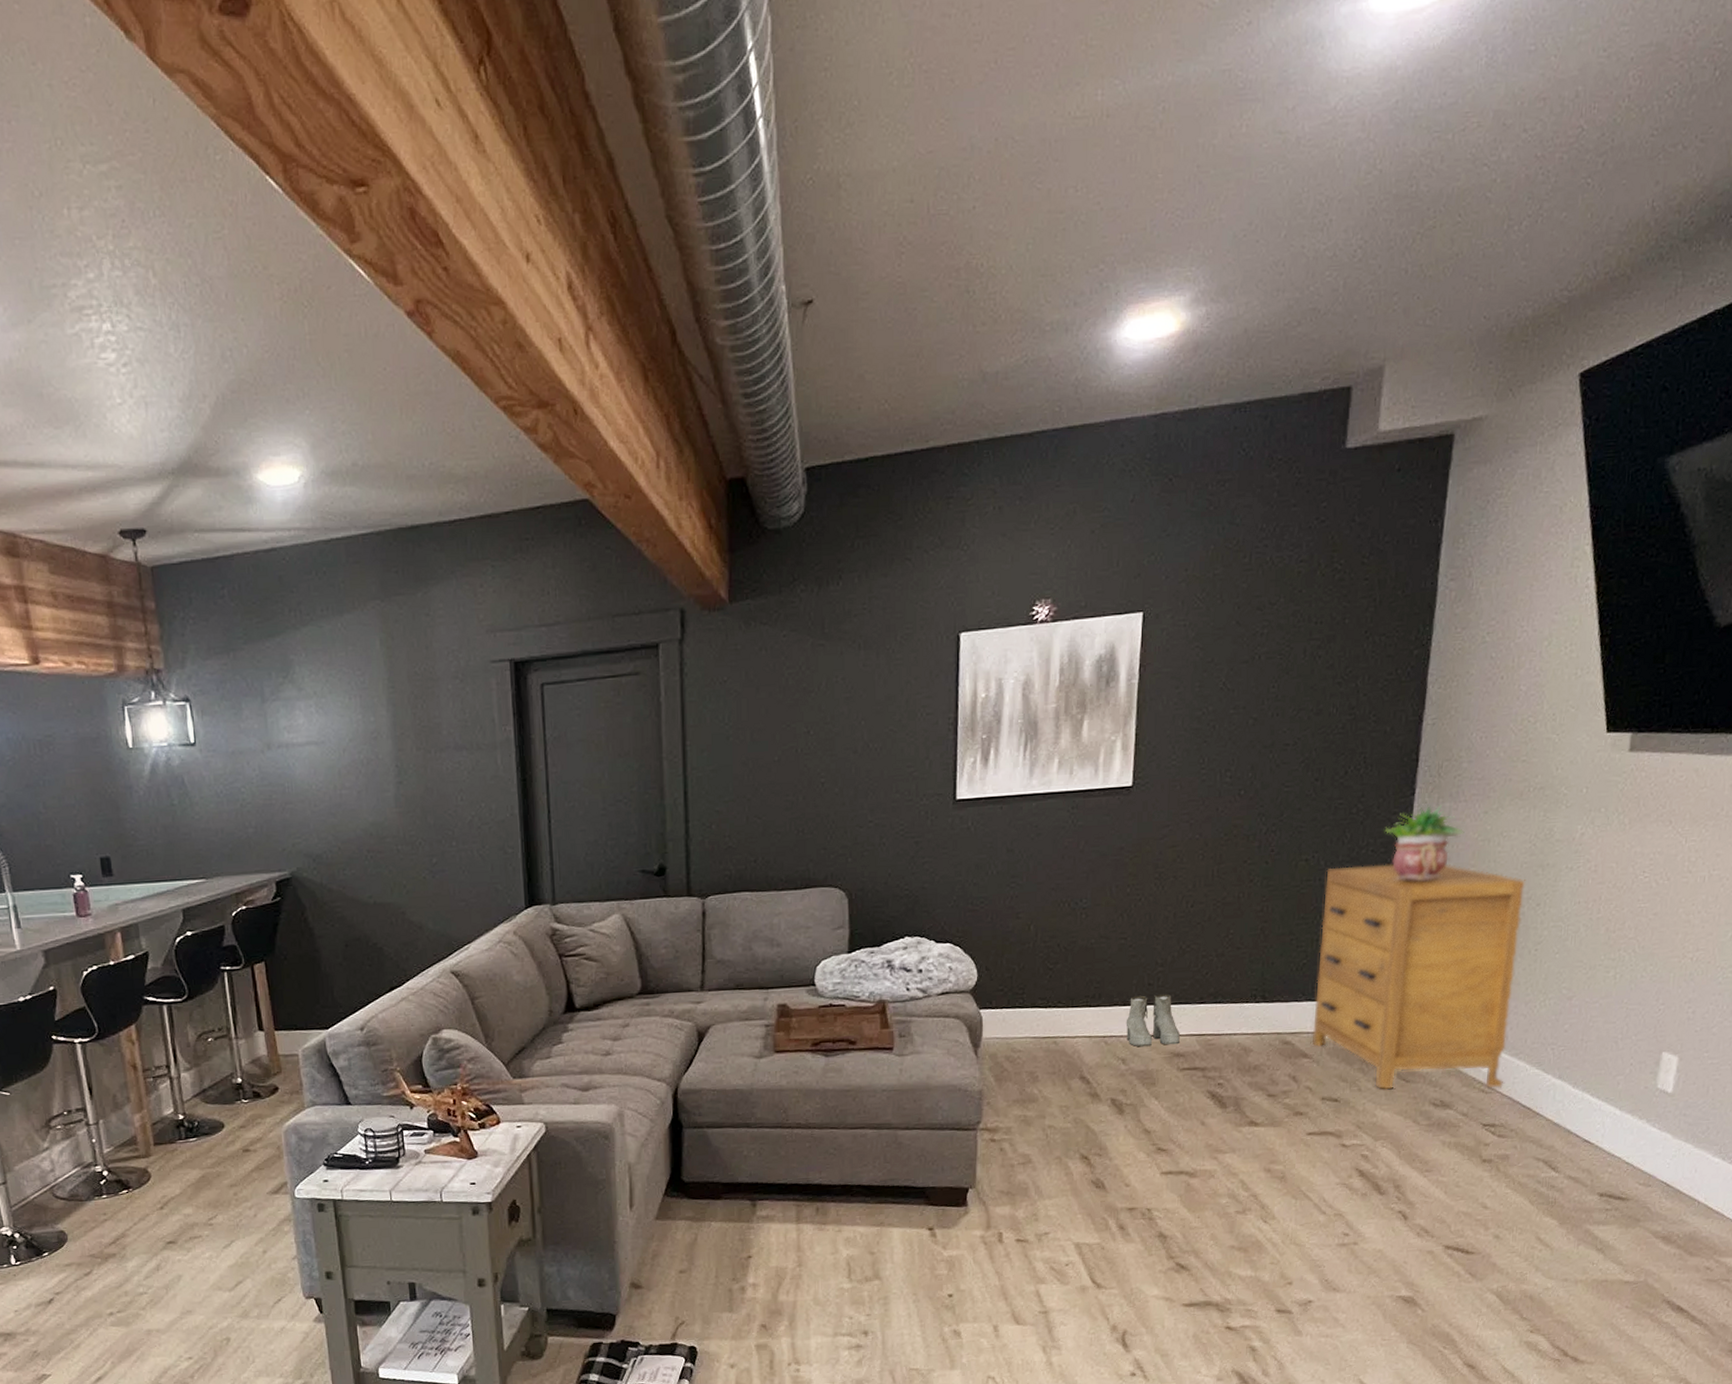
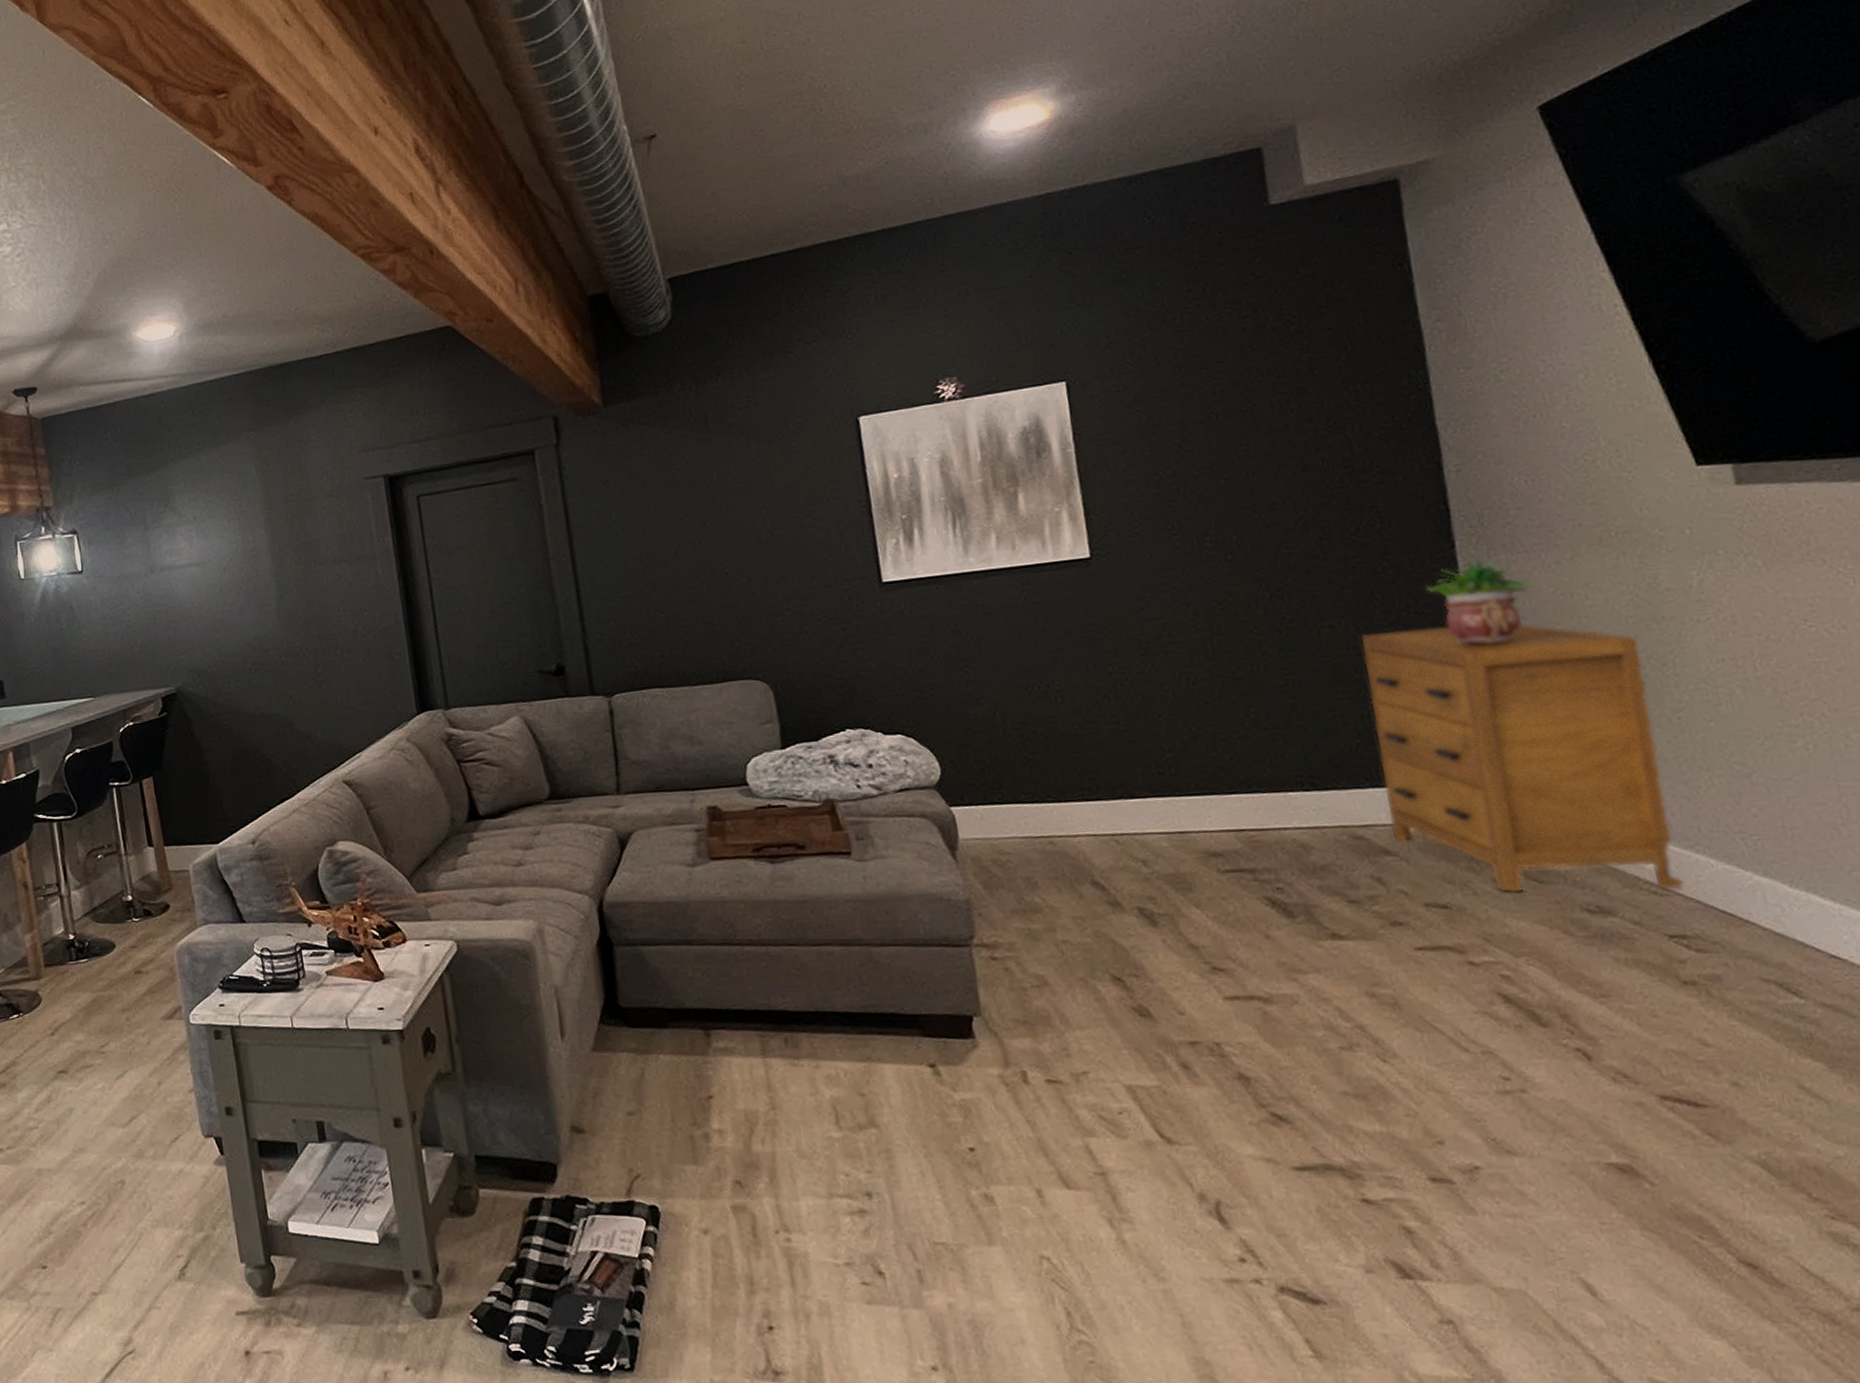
boots: present [1126,994,1180,1047] -> none [1137,783,1214,846]

